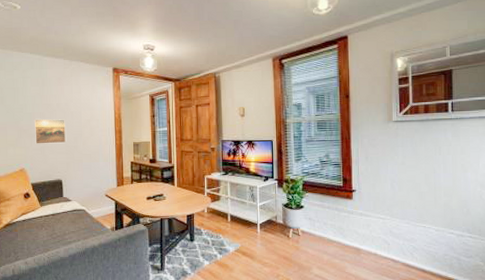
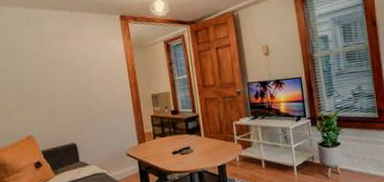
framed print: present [34,118,67,144] -> none [37,76,77,107]

